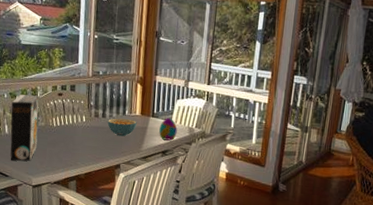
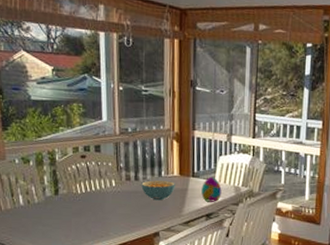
cereal box: present [10,94,39,161] -> none [25,158,60,236]

